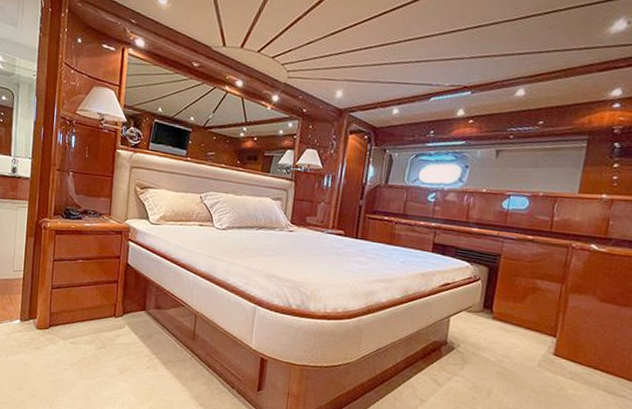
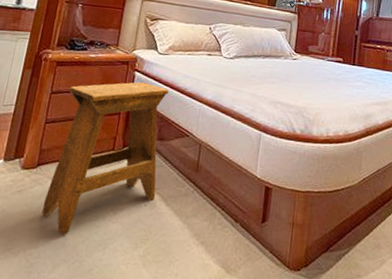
stool: none [57,251,163,388] -> present [41,81,169,235]

